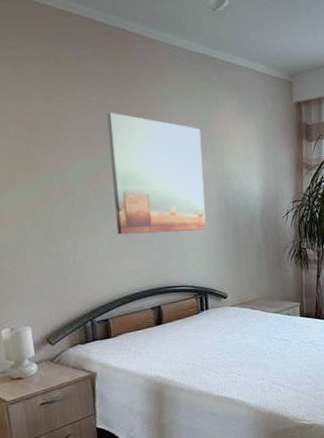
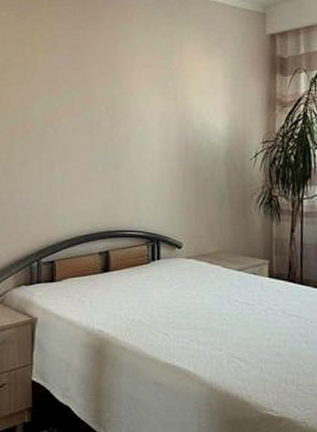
wall art: present [107,113,206,235] -> none [71,52,163,173]

